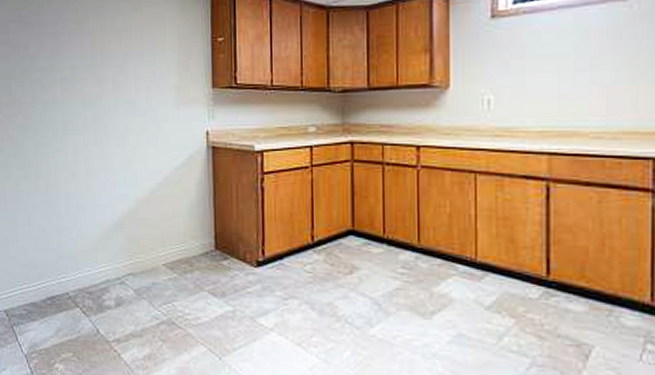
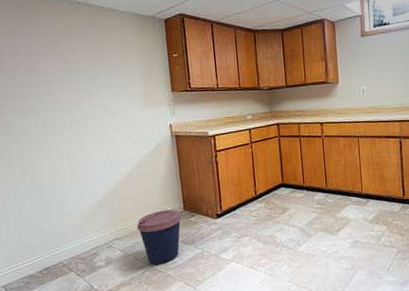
coffee cup: none [155,244,211,319] -> present [136,209,182,266]

